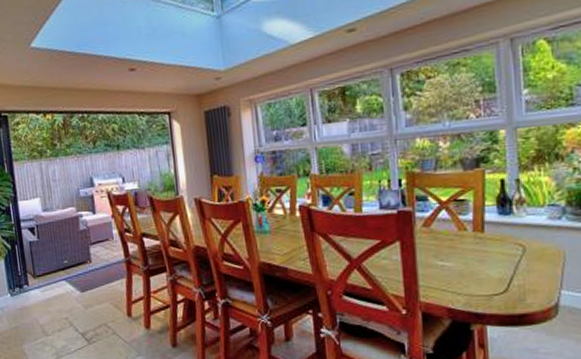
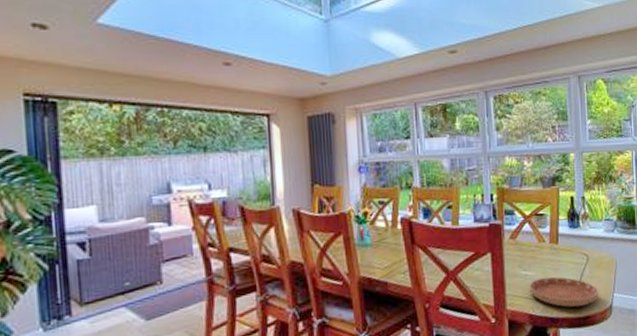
saucer: none [447,268,540,304] -> present [529,276,599,308]

